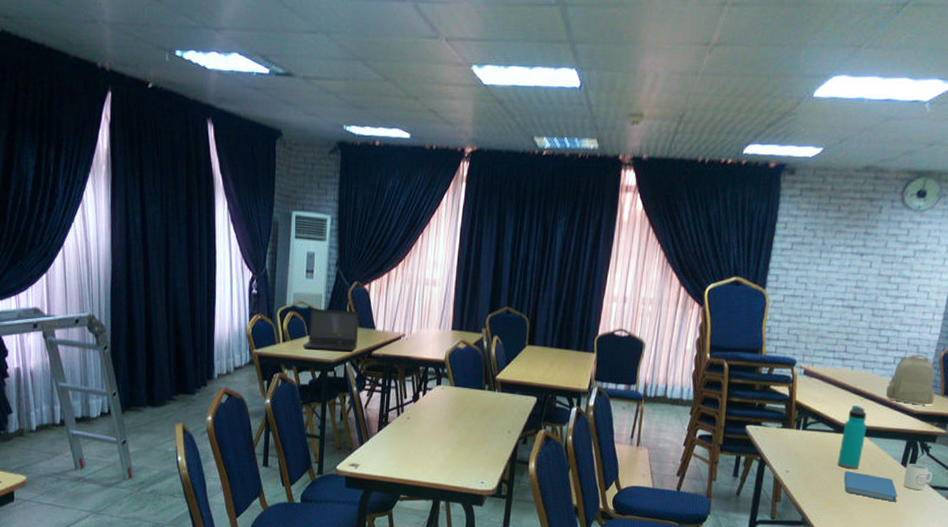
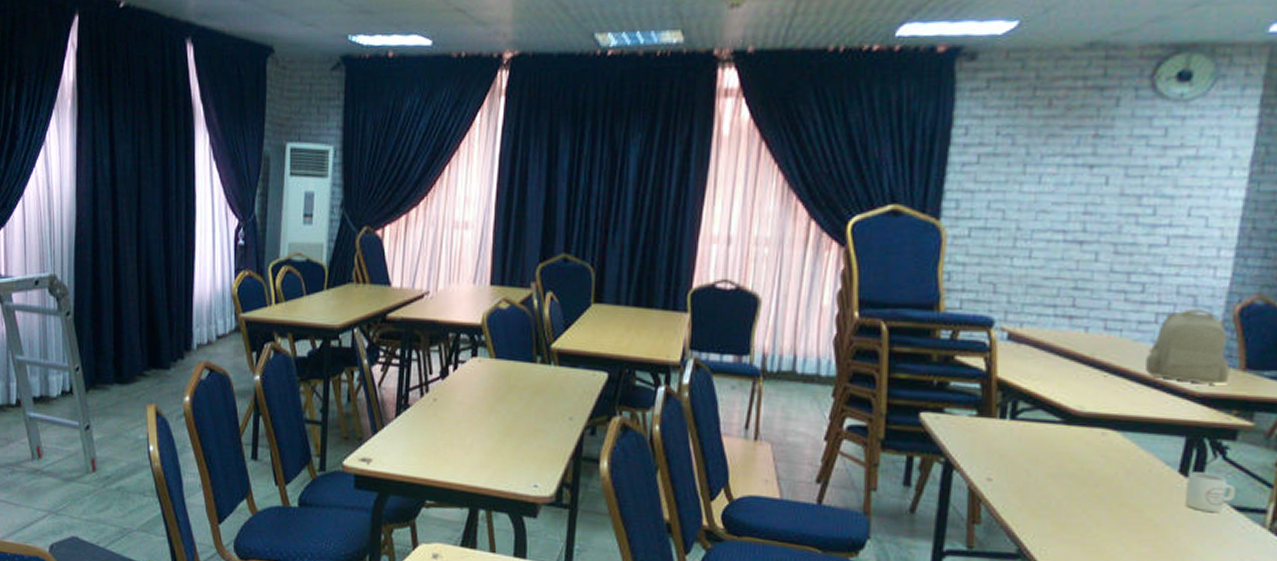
laptop computer: present [303,308,359,352] -> none [300,261,370,315]
water bottle: present [837,406,868,469] -> none [1070,385,1118,478]
book: present [844,471,898,502] -> none [1083,480,1177,529]

